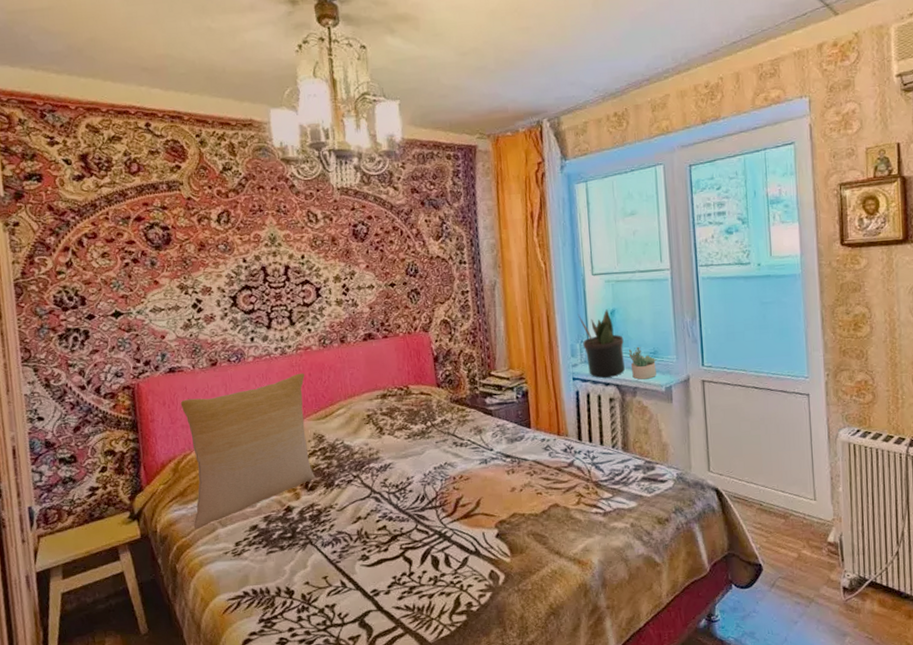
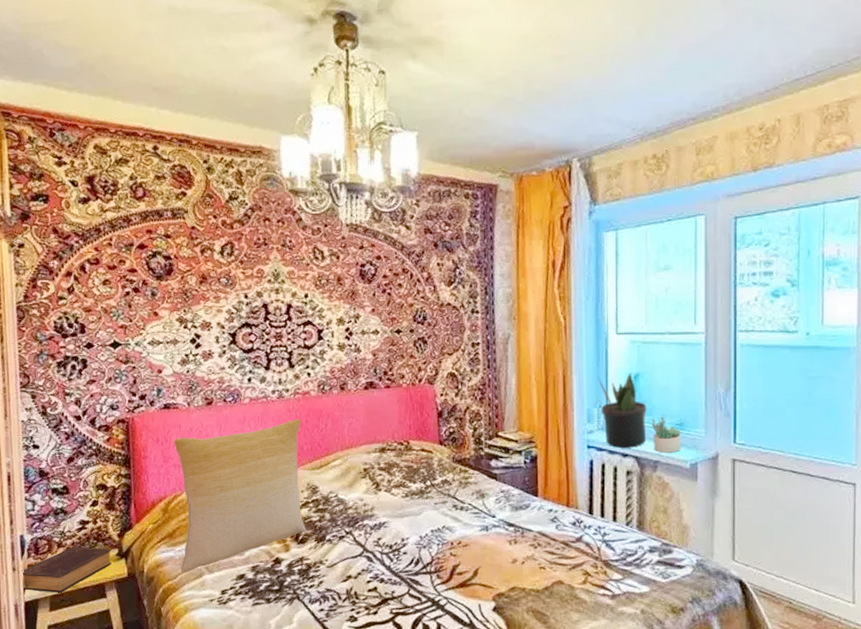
book: none [30,512,124,561] -> present [21,547,112,593]

